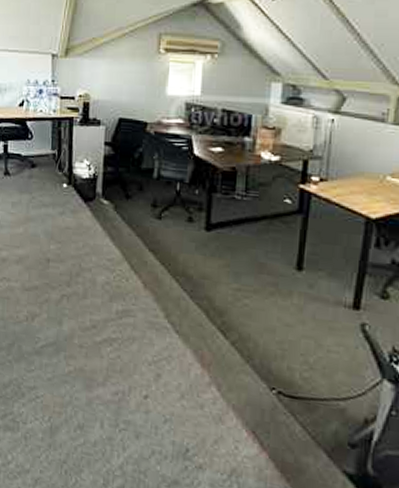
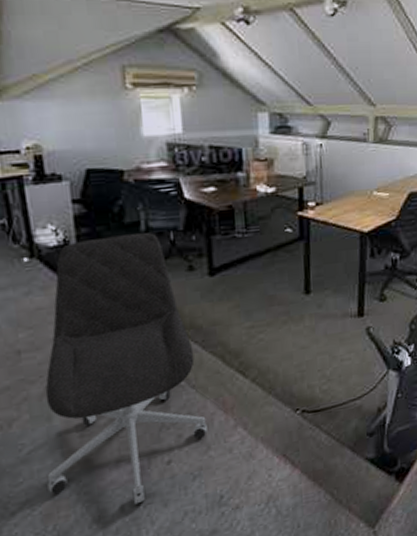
office chair: none [50,177,184,426] -> present [45,232,208,505]

